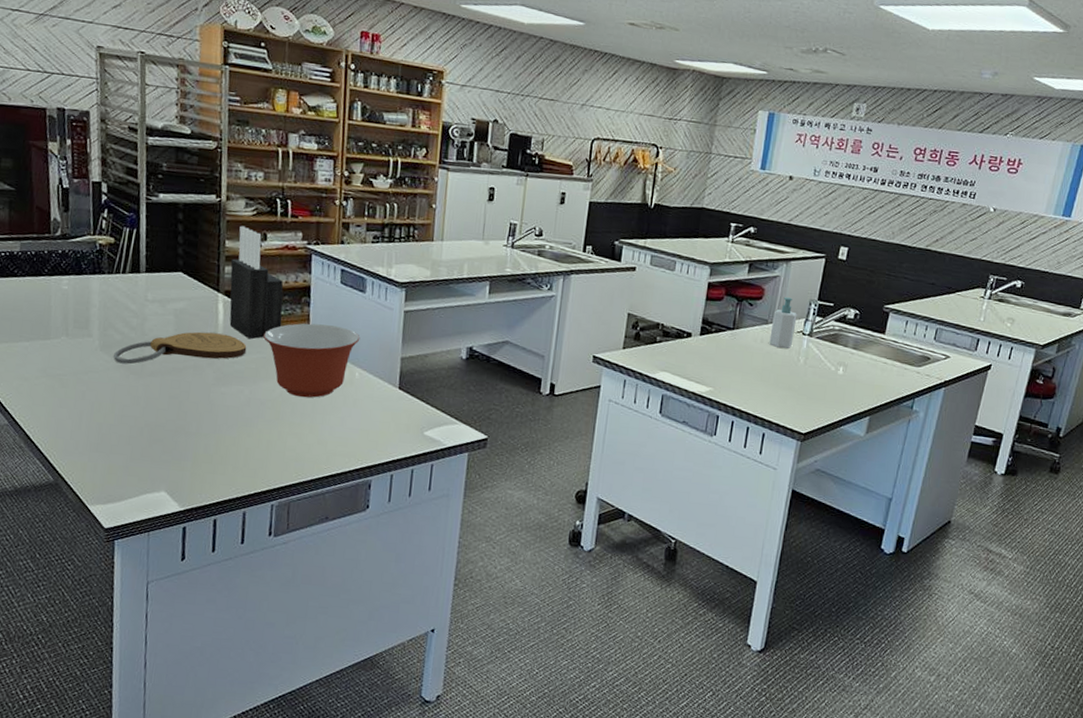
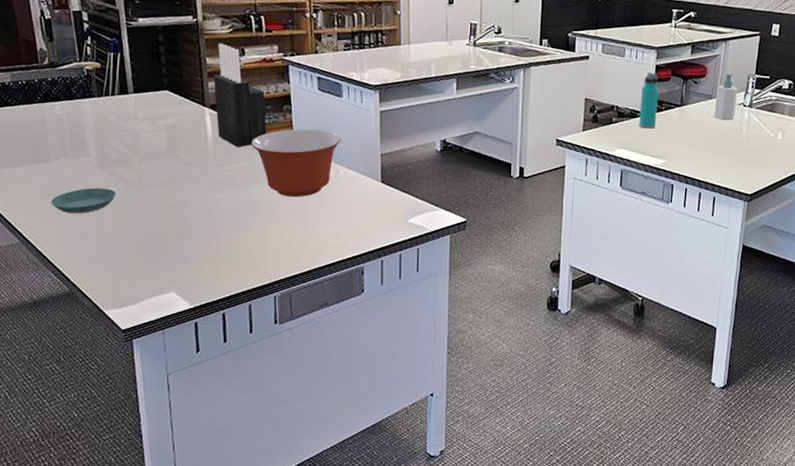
saucer: none [45,370,115,398] -> present [50,188,116,214]
cutting board: present [114,332,247,365] -> none [112,144,237,179]
water bottle: none [685,290,710,352] -> present [639,72,659,129]

